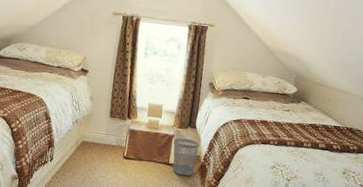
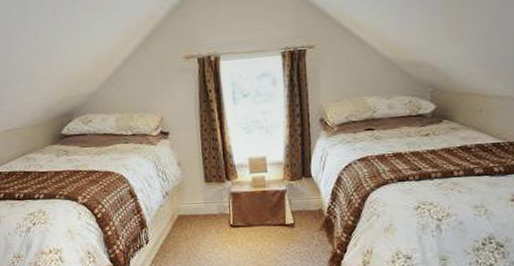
wastebasket: present [173,137,200,176] -> none [287,191,320,236]

